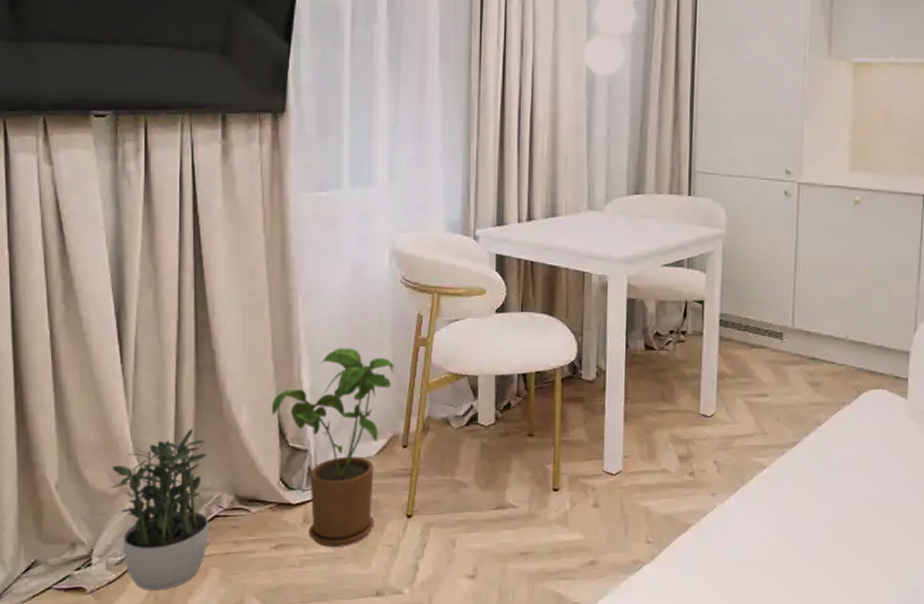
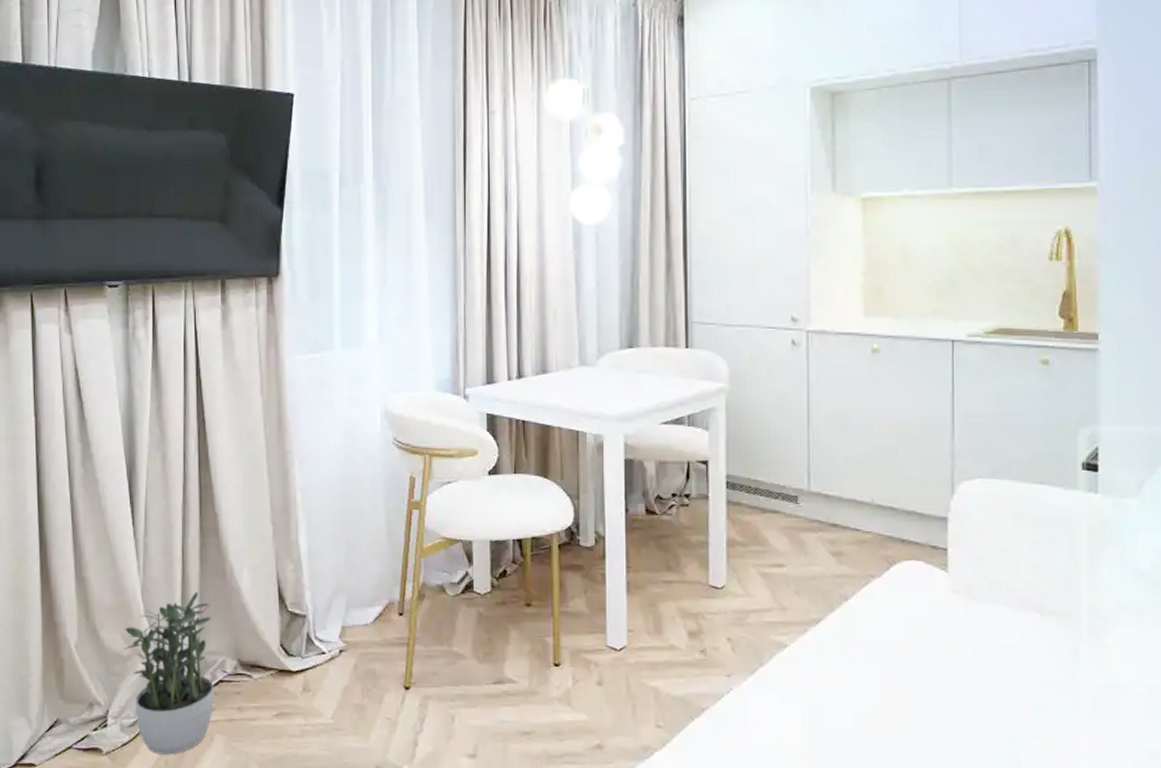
house plant: present [271,348,394,547] -> none [271,511,388,718]

